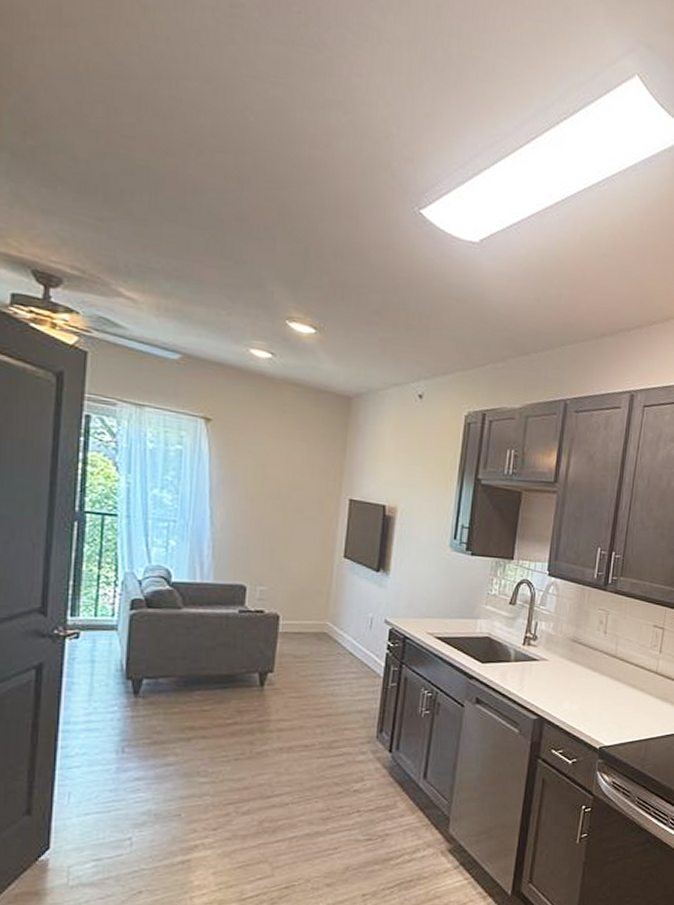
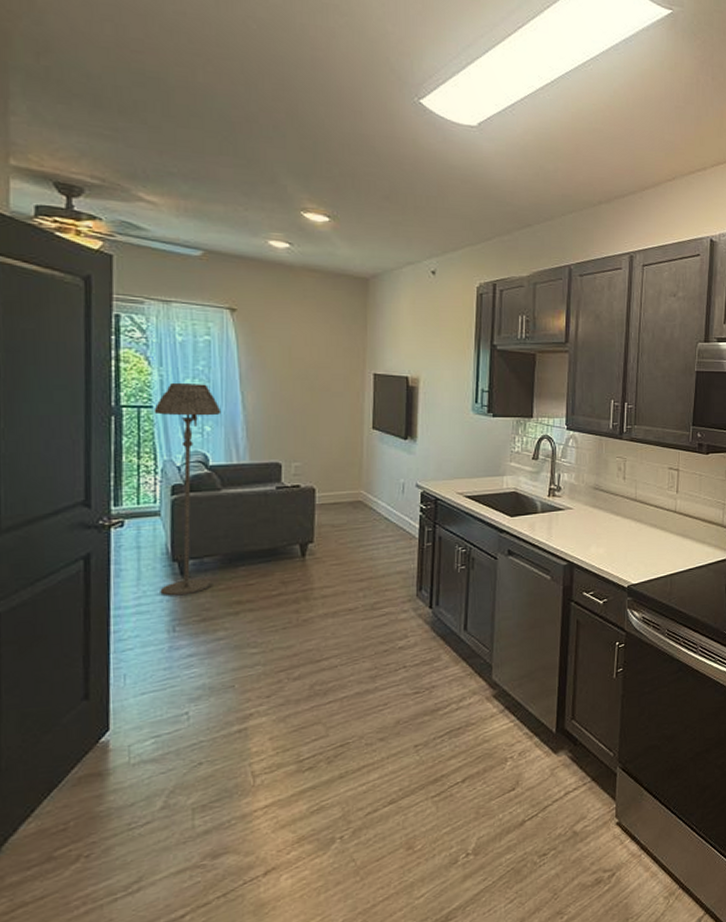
floor lamp: none [111,491,188,716] -> present [154,382,222,596]

